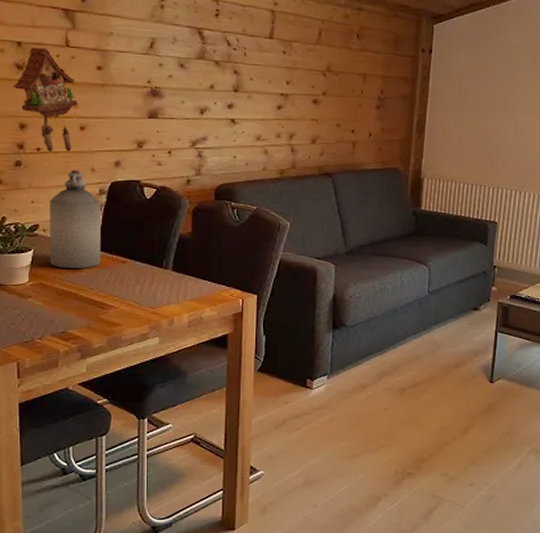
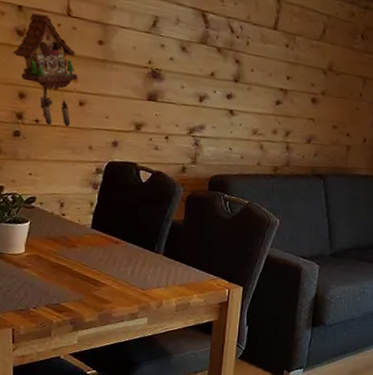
bottle: present [49,169,101,268] -> none [45,145,97,245]

